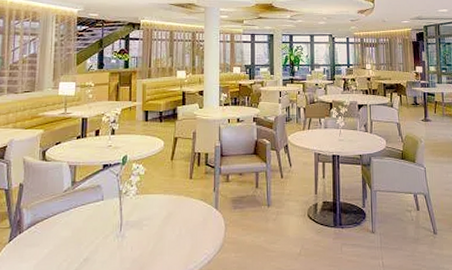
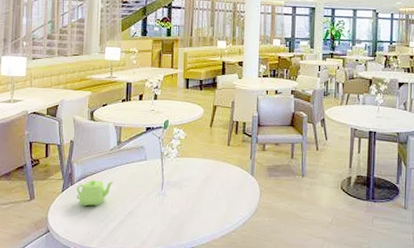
teapot: none [25,225,68,257] -> present [76,180,114,207]

